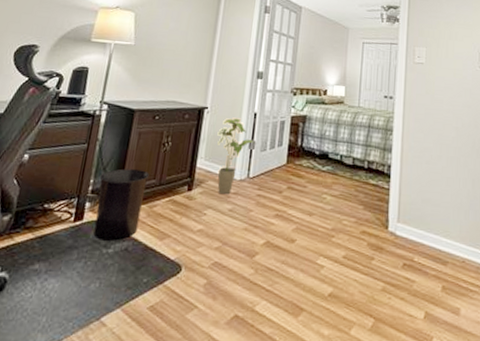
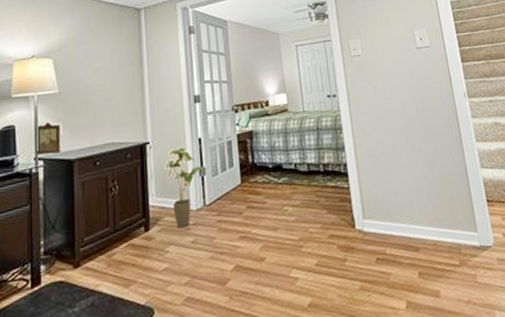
waste bin: present [93,169,149,241] -> none [50,220,102,301]
photo frame: none [102,70,130,101] -> present [35,122,63,155]

